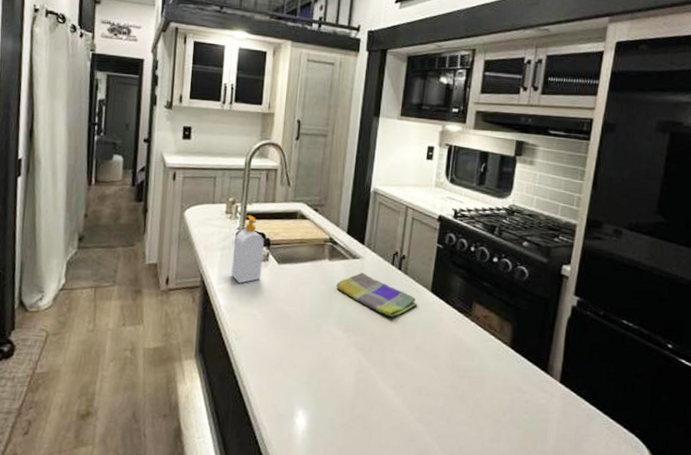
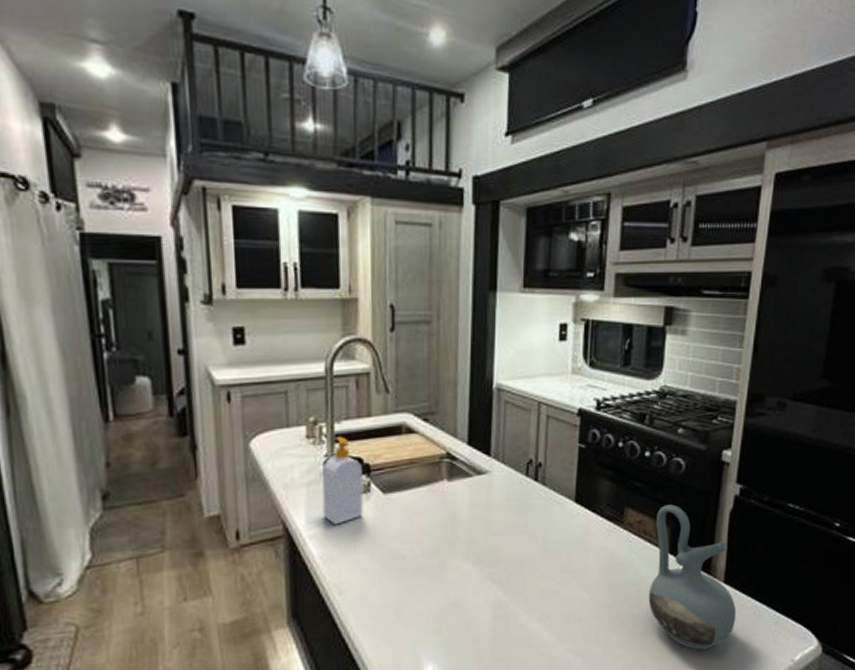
dish towel: present [336,272,418,317] -> none [460,490,560,538]
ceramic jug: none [490,305,571,441] -> present [648,504,737,651]

